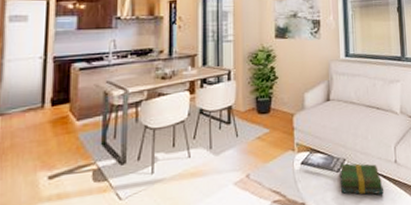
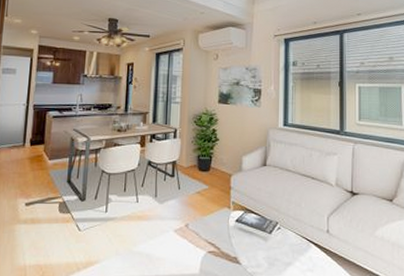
book: present [339,163,385,195] -> none [271,226,315,261]

